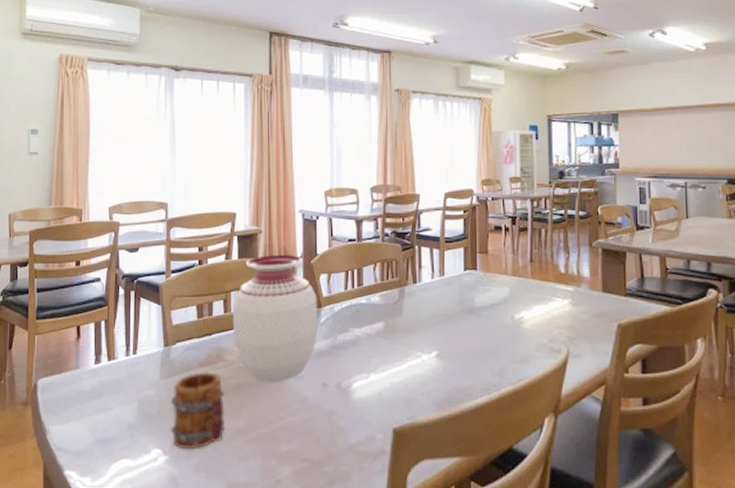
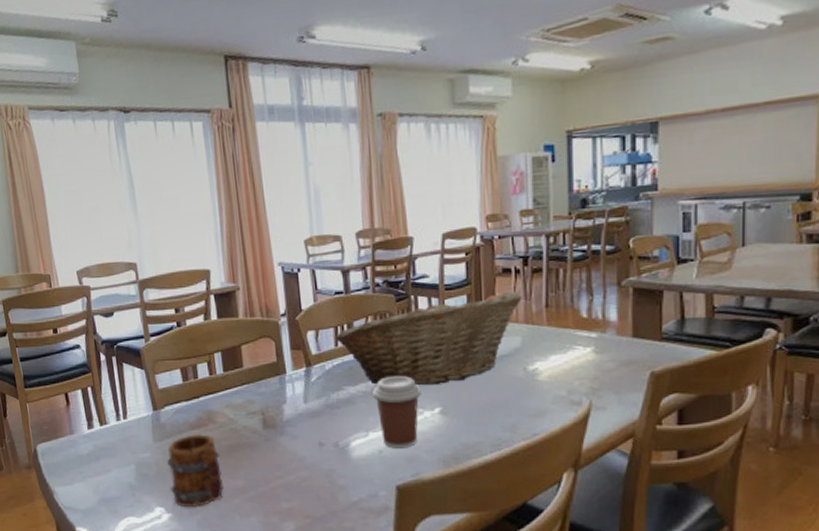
vase: present [232,255,318,382] -> none [217,312,309,443]
fruit basket: none [346,248,511,330] -> present [336,292,522,386]
coffee cup: none [376,319,420,391] -> present [372,375,421,448]

